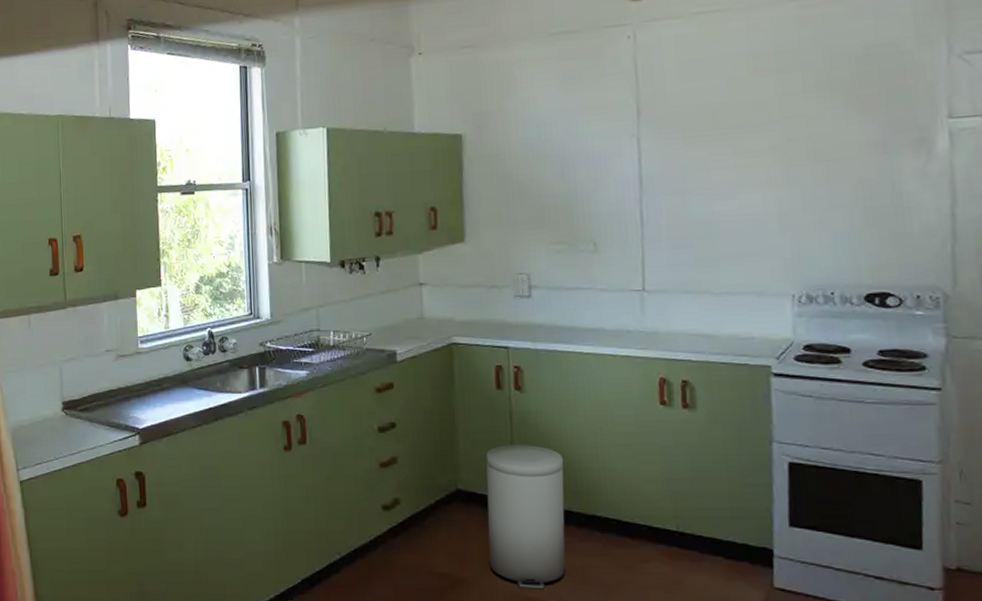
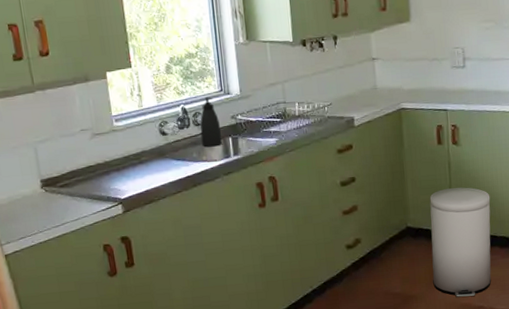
soap dispenser: none [226,320,249,377] -> present [200,97,223,147]

